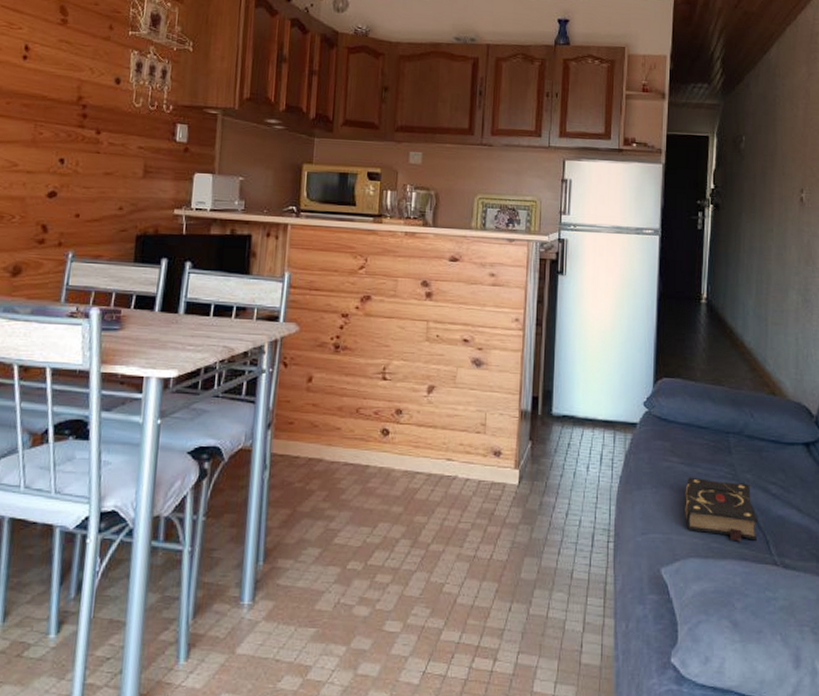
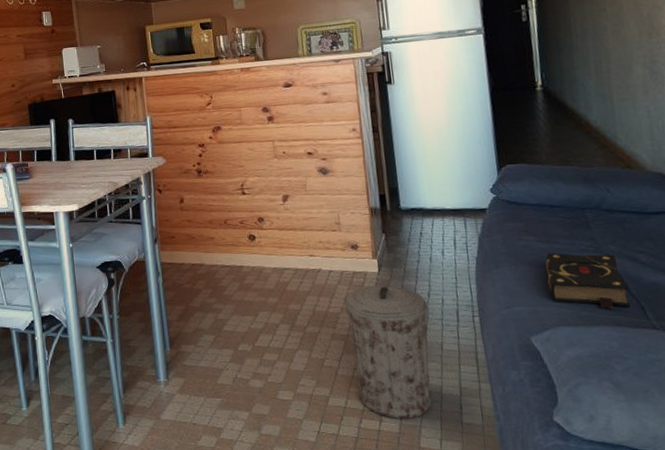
trash can: none [475,499,564,657] -> present [344,285,432,419]

